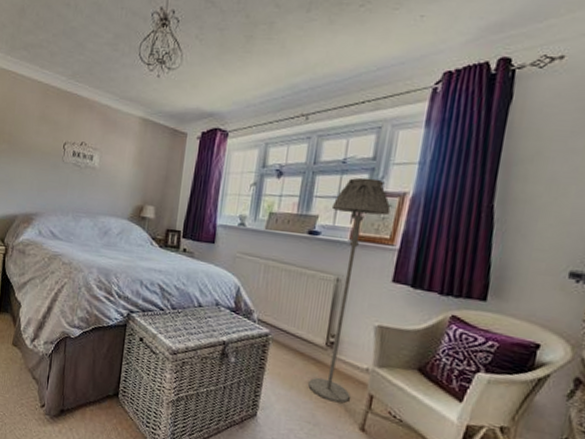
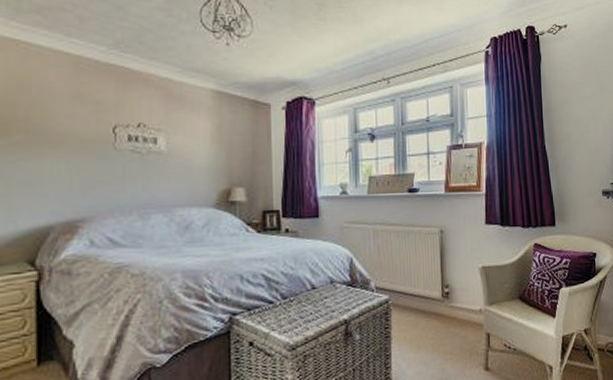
floor lamp: present [308,177,391,403] -> none [424,133,473,351]

